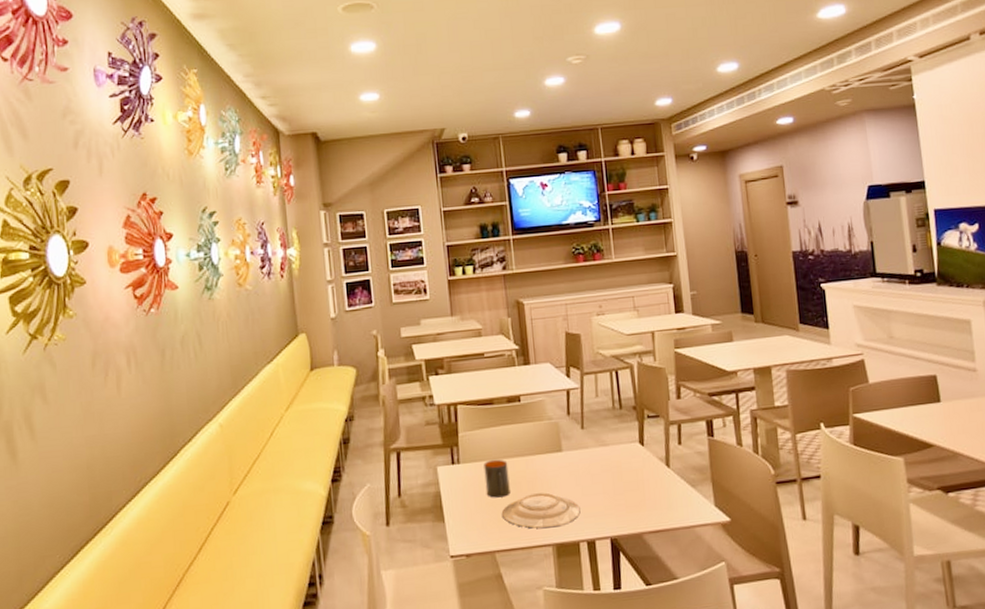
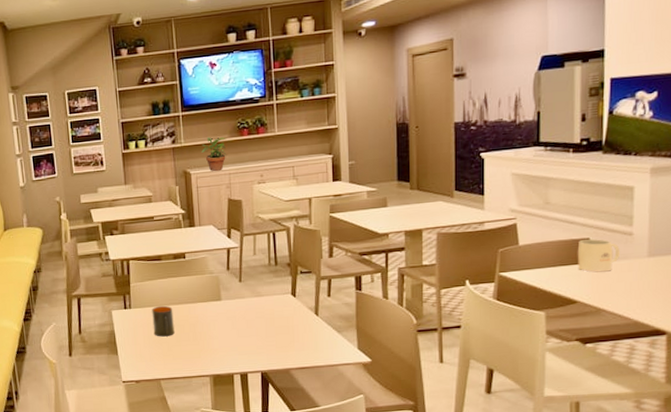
plate: present [502,492,581,529] -> none [167,334,236,363]
potted plant: none [534,263,563,302] -> present [201,137,227,172]
mug: none [926,376,967,413] -> present [577,239,620,273]

